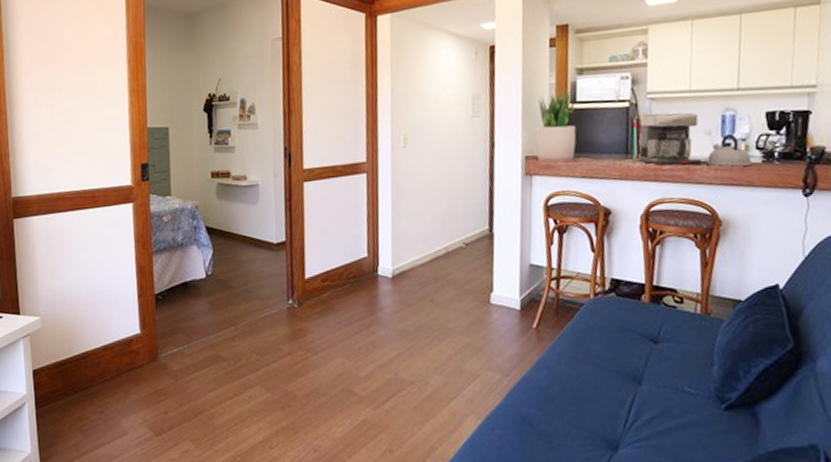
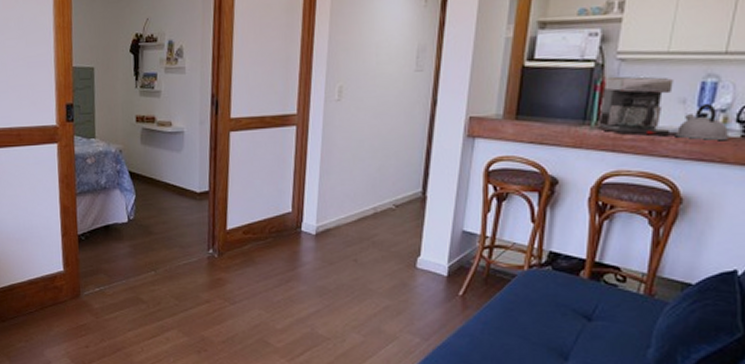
planter: present [535,91,577,164] -> none [483,46,532,127]

